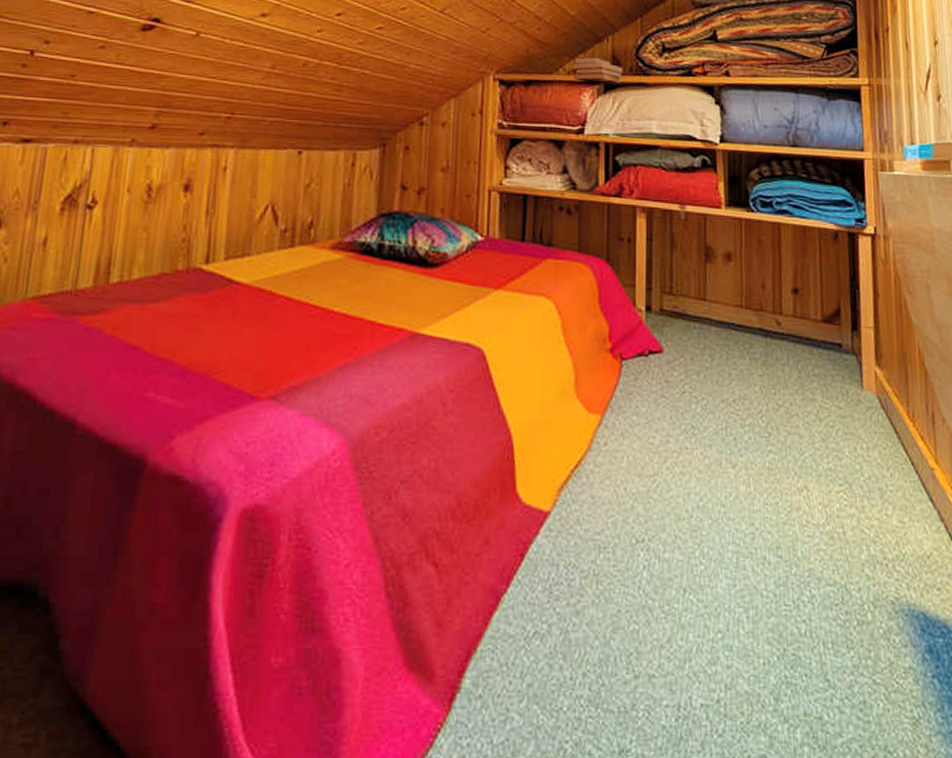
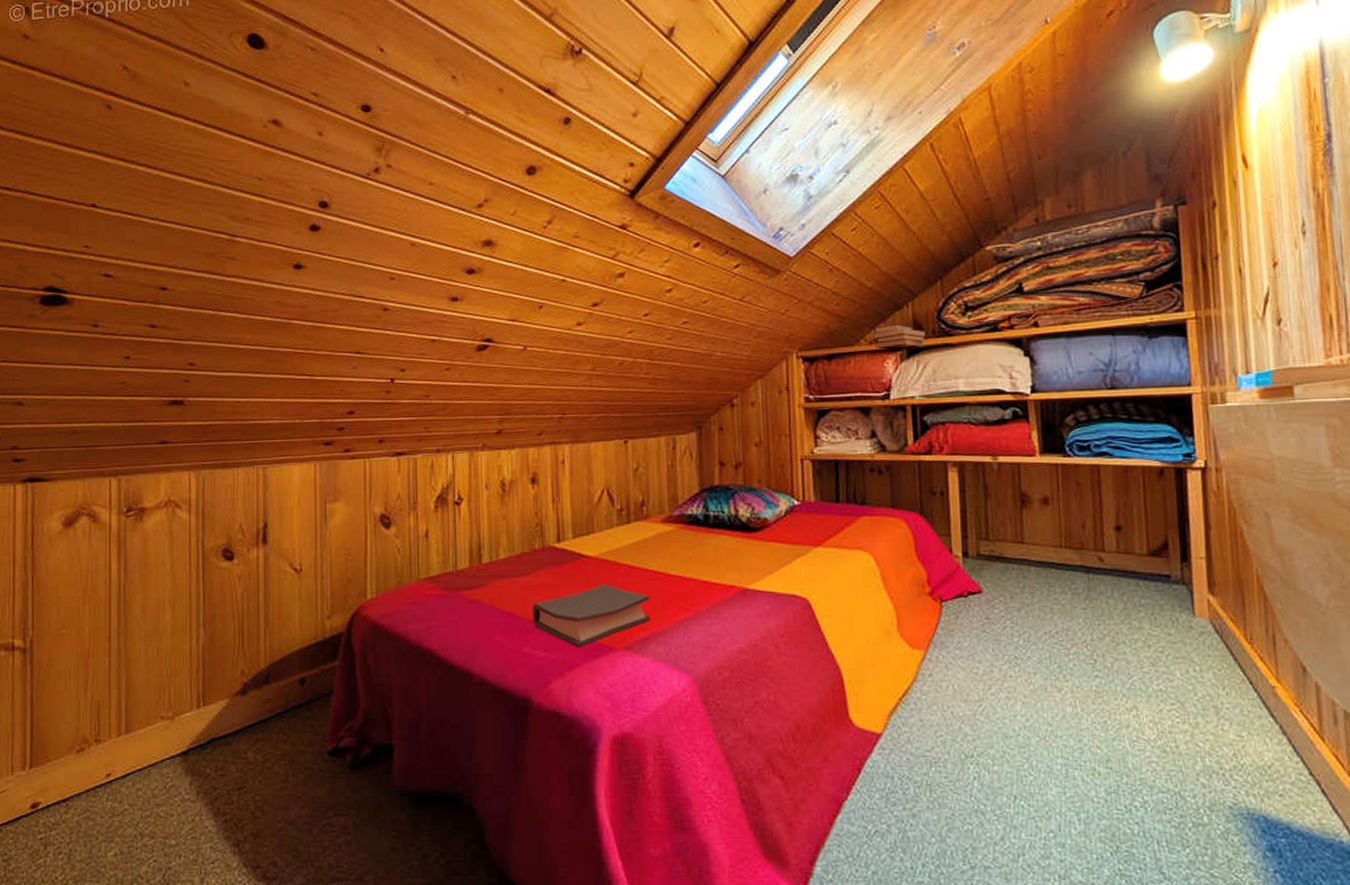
hardback book: none [161,318,307,396] -> present [532,584,651,648]

